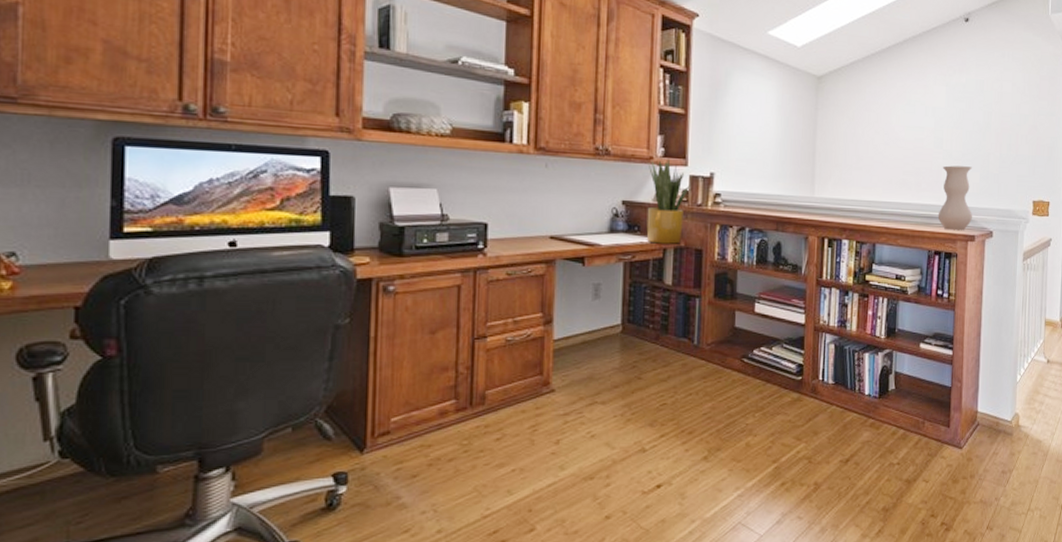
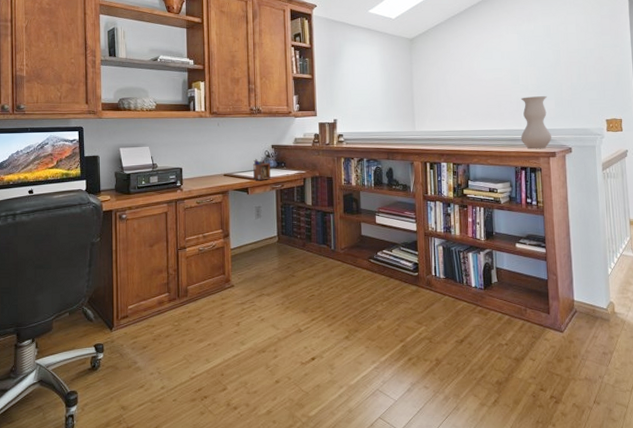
desk organizer: none [592,216,618,249] -> present [252,157,271,181]
planter: present [646,158,690,244] -> none [288,111,320,175]

